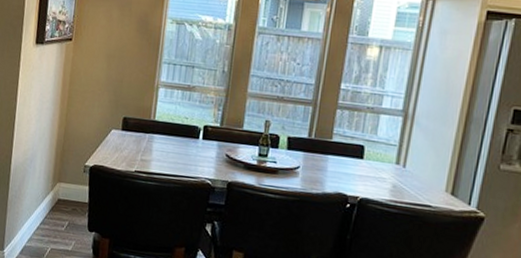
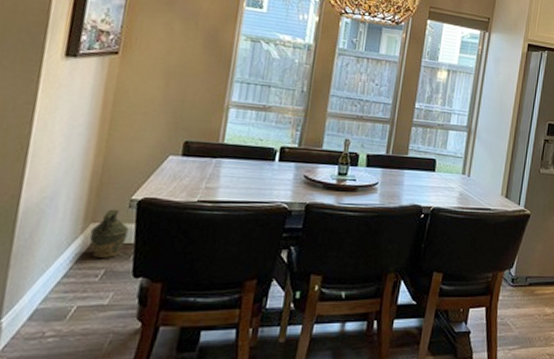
ceramic jug: none [57,172,84,213] -> present [89,209,129,259]

